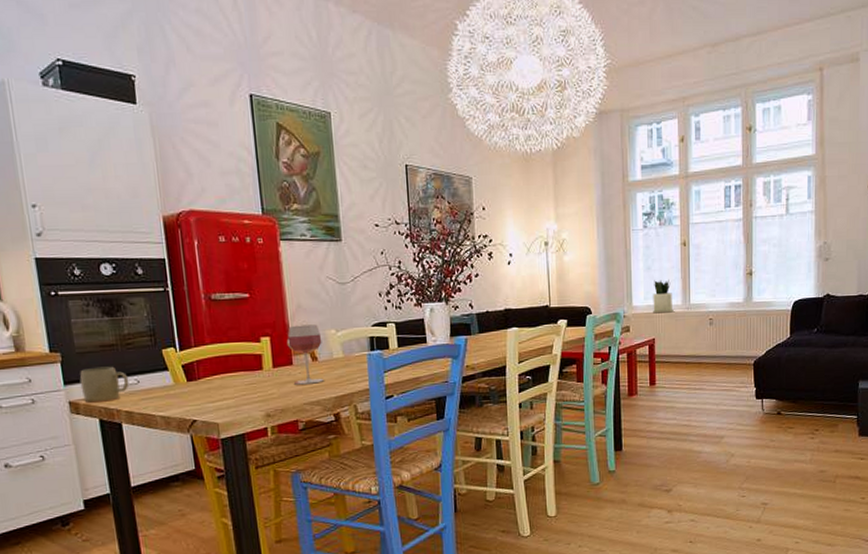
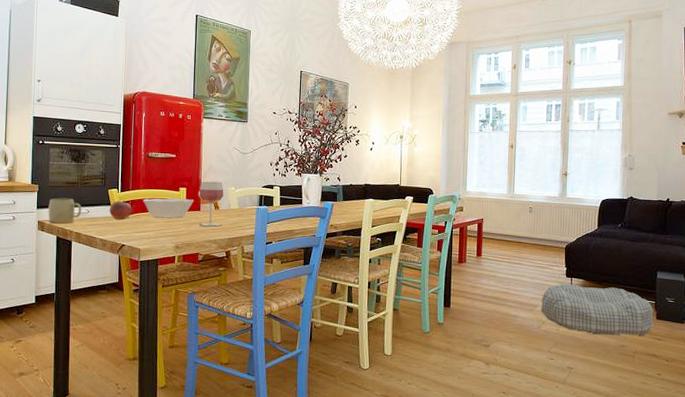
fruit: none [167,361,199,389] -> present [109,199,132,220]
bowl: none [212,350,283,380] -> present [142,198,194,219]
planter: present [652,279,675,314] -> none [482,172,501,199]
dog bed: none [729,405,857,462] -> present [541,283,654,336]

